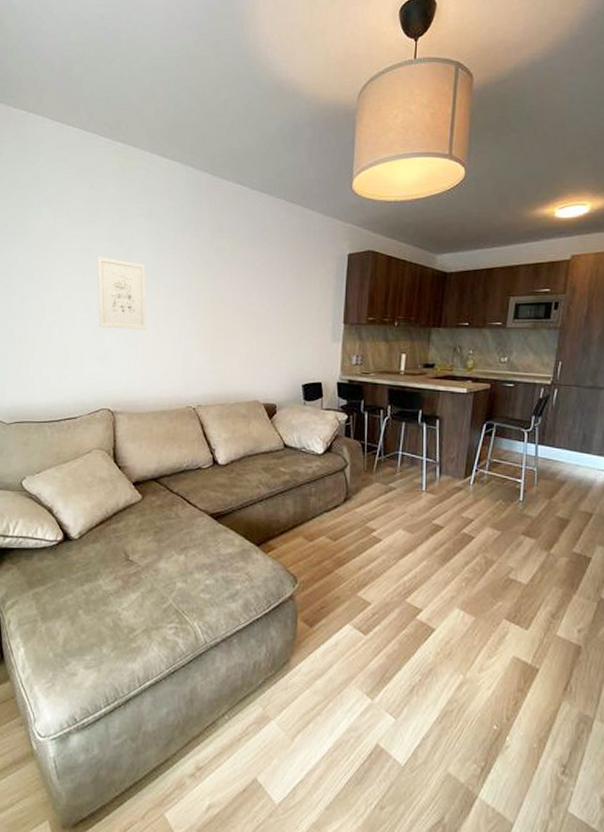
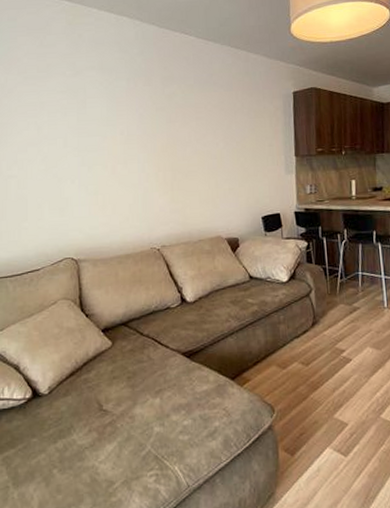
wall art: present [96,256,147,330] -> none [51,109,105,178]

